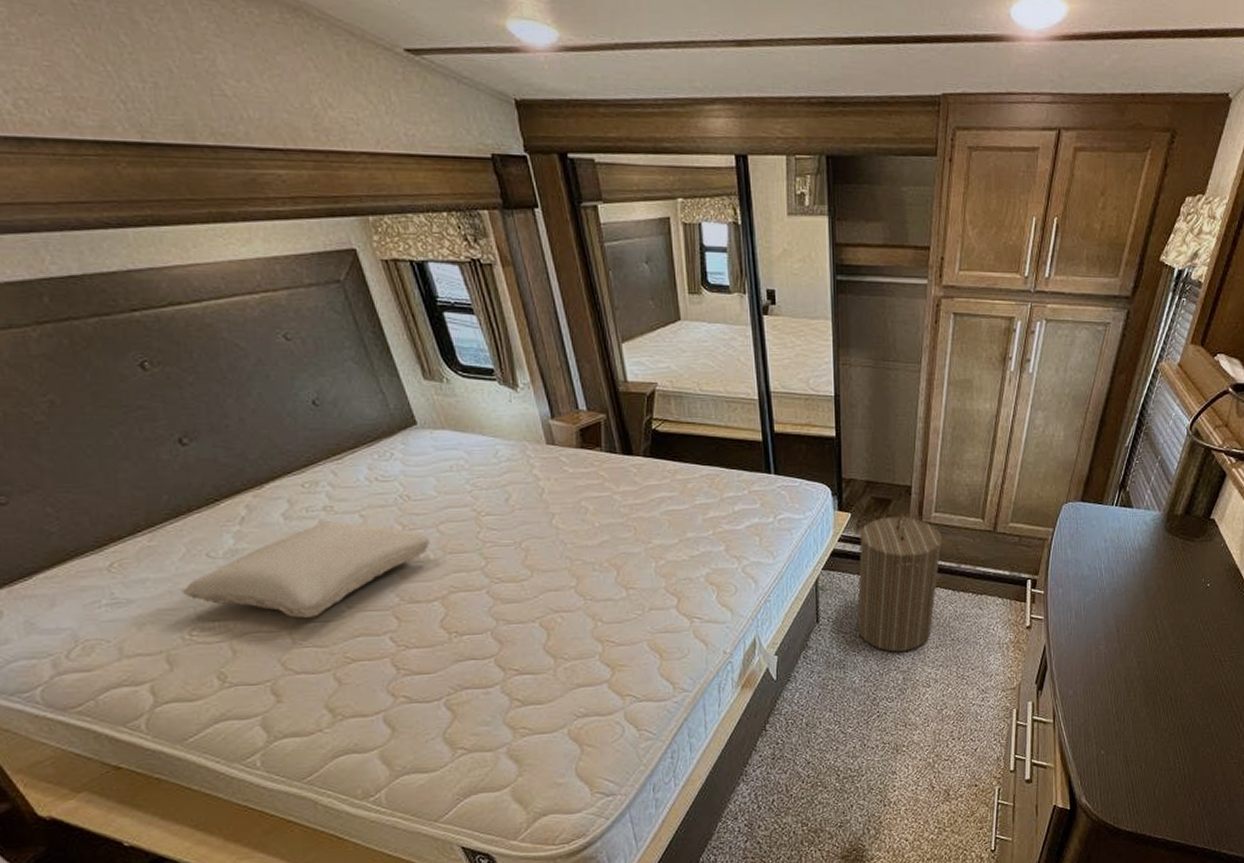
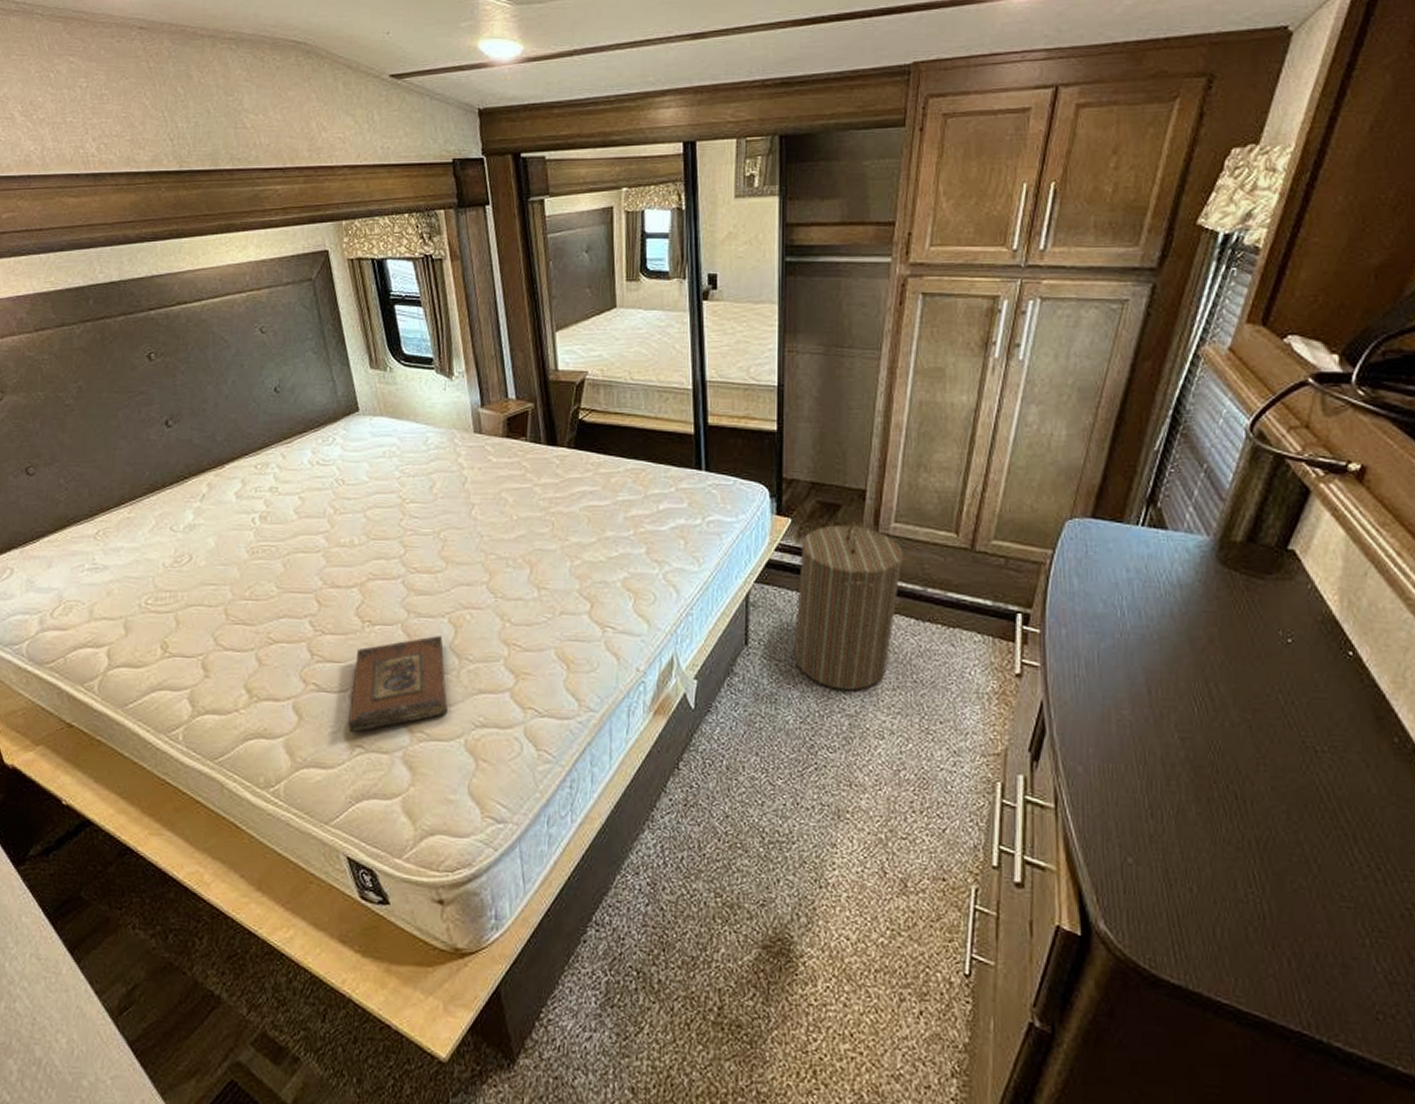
pillow: present [181,521,430,618] -> none [145,502,356,595]
book: none [445,640,548,736] -> present [347,636,448,732]

